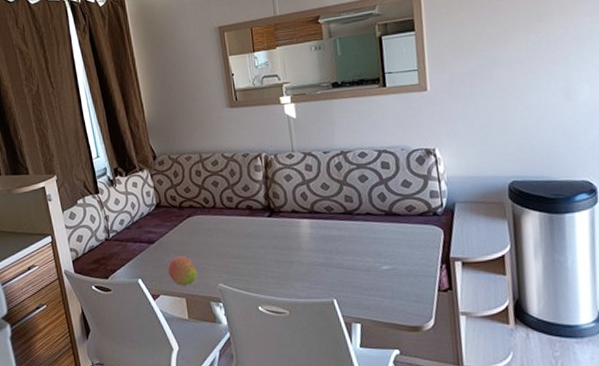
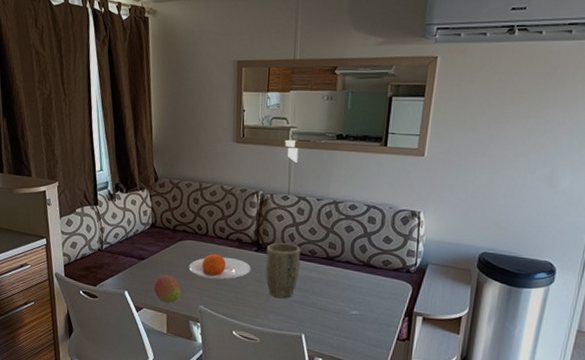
plate: none [201,225,267,253] -> present [188,253,251,280]
plant pot: none [279,203,319,264] -> present [265,242,301,299]

